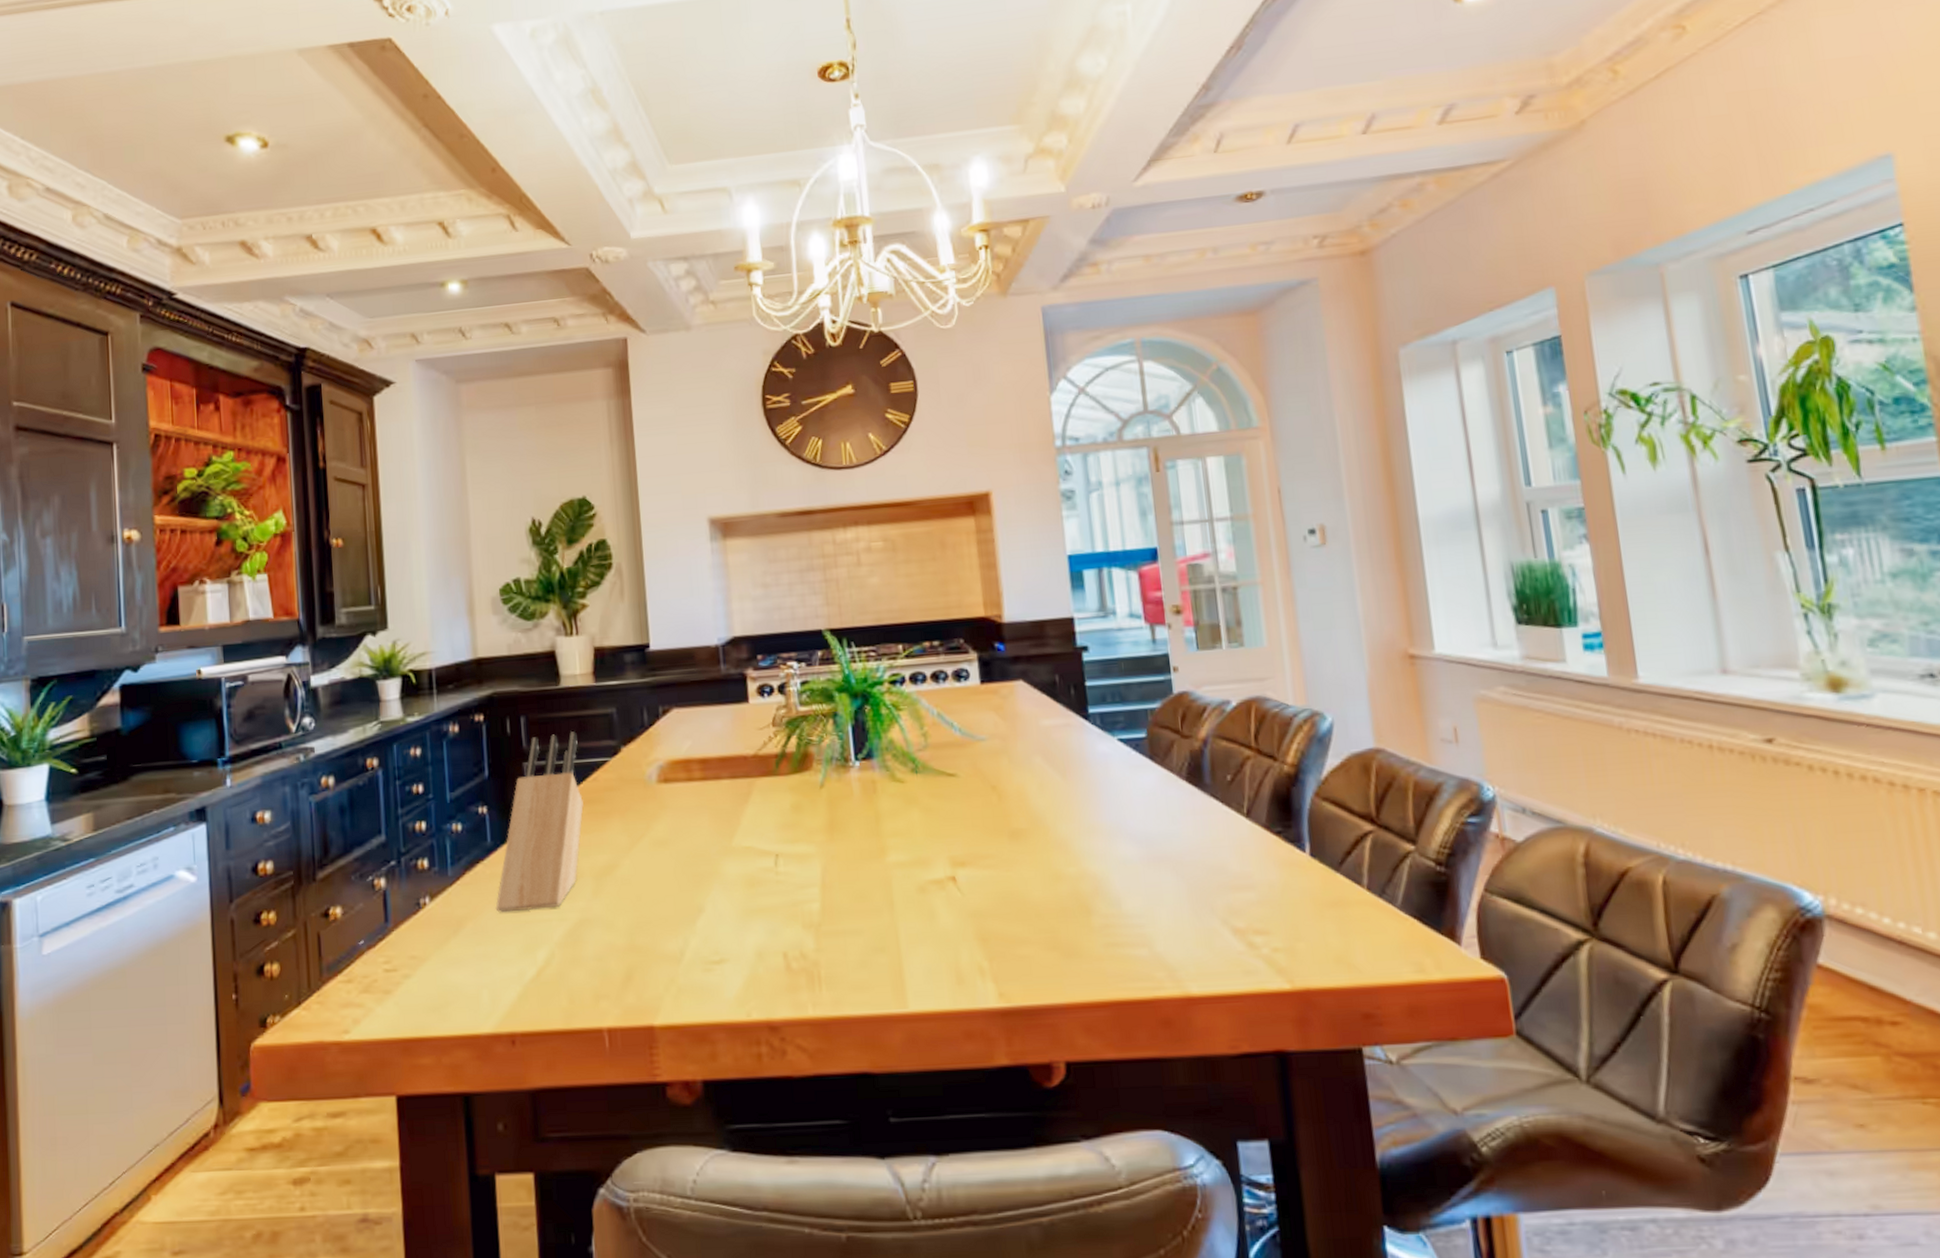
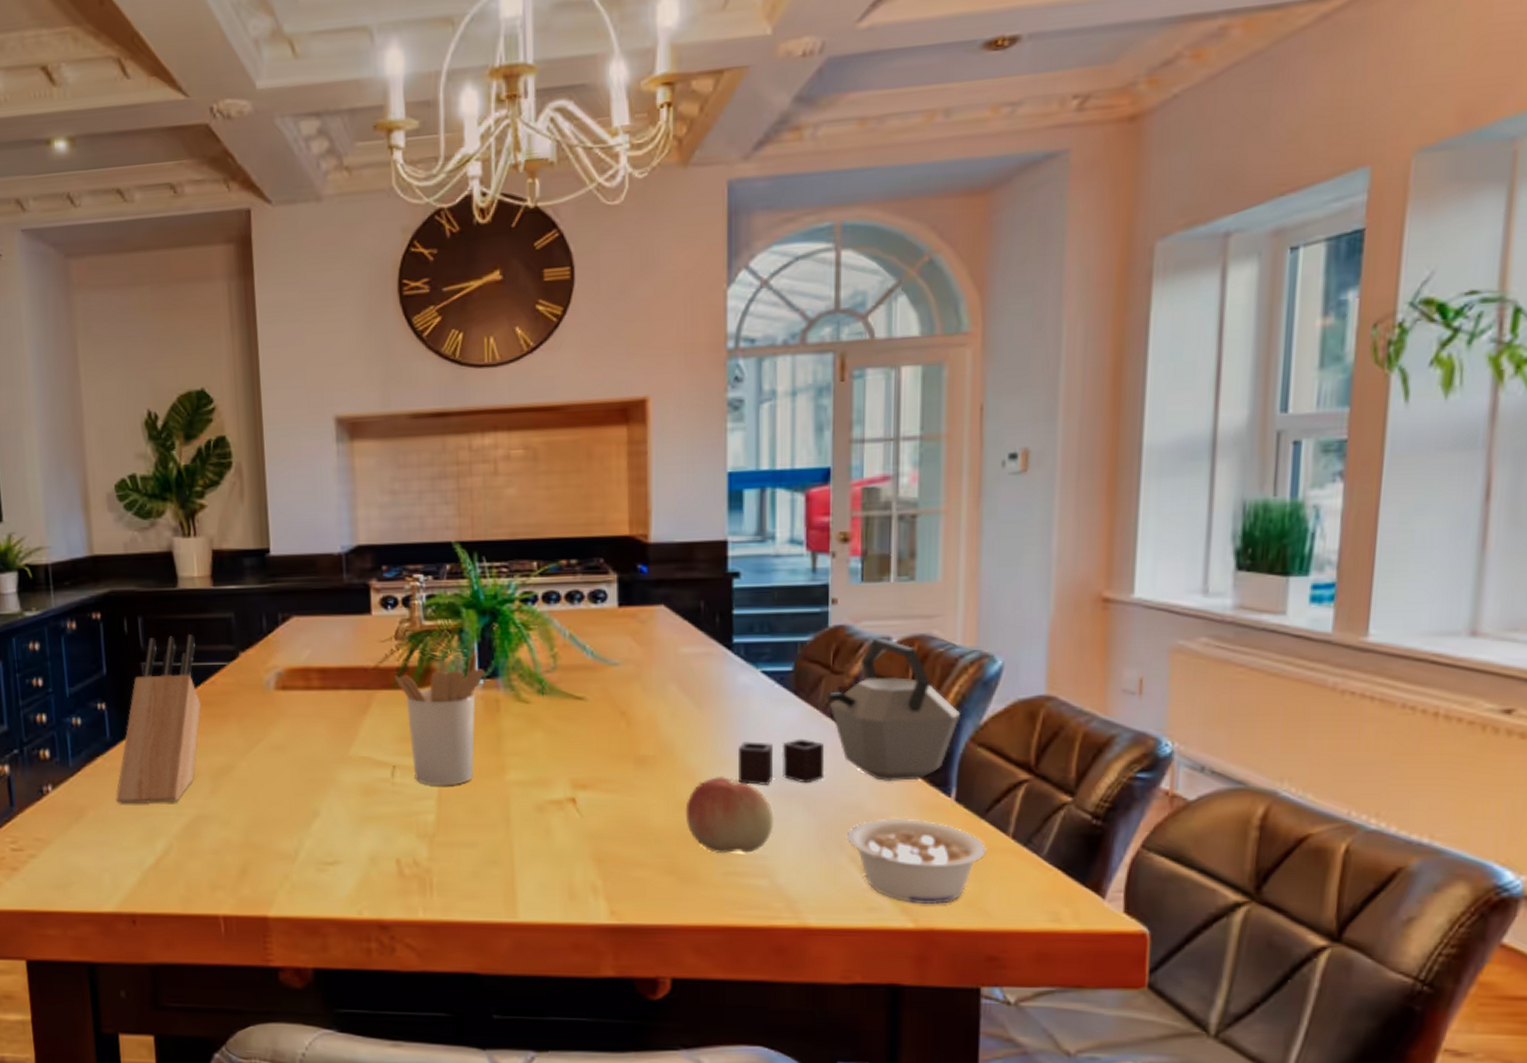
utensil holder: none [773,734,860,873] -> present [394,652,485,786]
fruit: none [1061,844,1146,925] -> present [685,776,774,854]
kettle: none [1105,701,1303,852] -> present [739,638,961,785]
legume: none [1216,876,1346,963] -> present [847,818,986,904]

